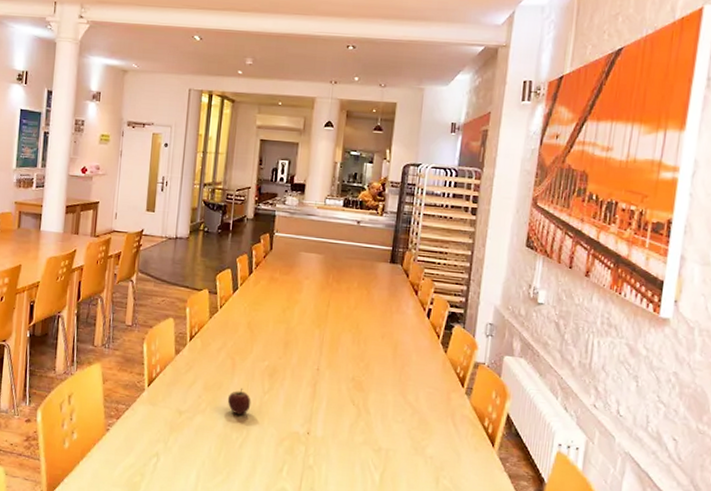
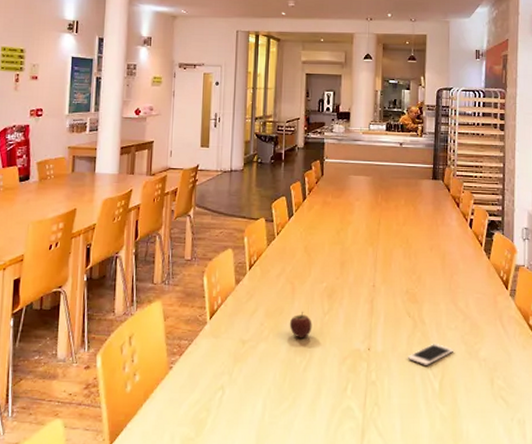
cell phone: none [348,434,398,456] -> present [407,343,453,365]

